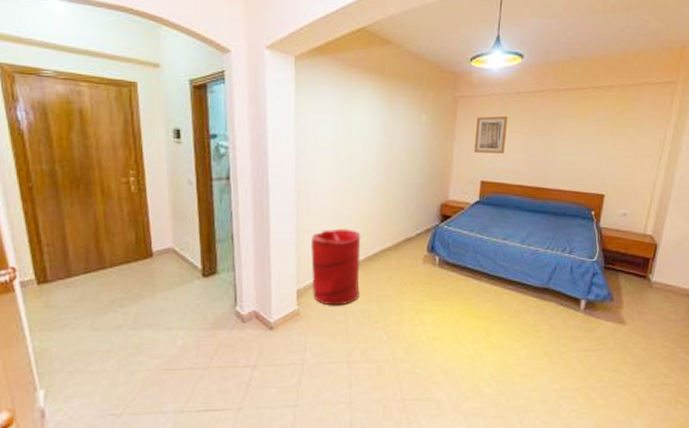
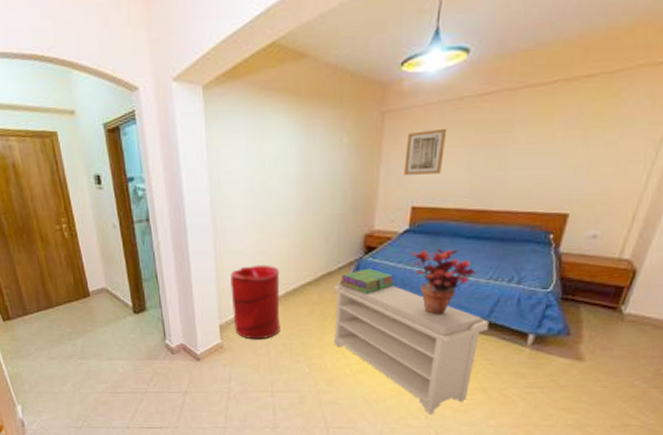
bench: none [411,247,549,382] -> present [333,281,489,415]
stack of books: none [418,235,468,261] -> present [340,268,395,294]
potted plant: none [481,219,539,282] -> present [411,248,480,315]

